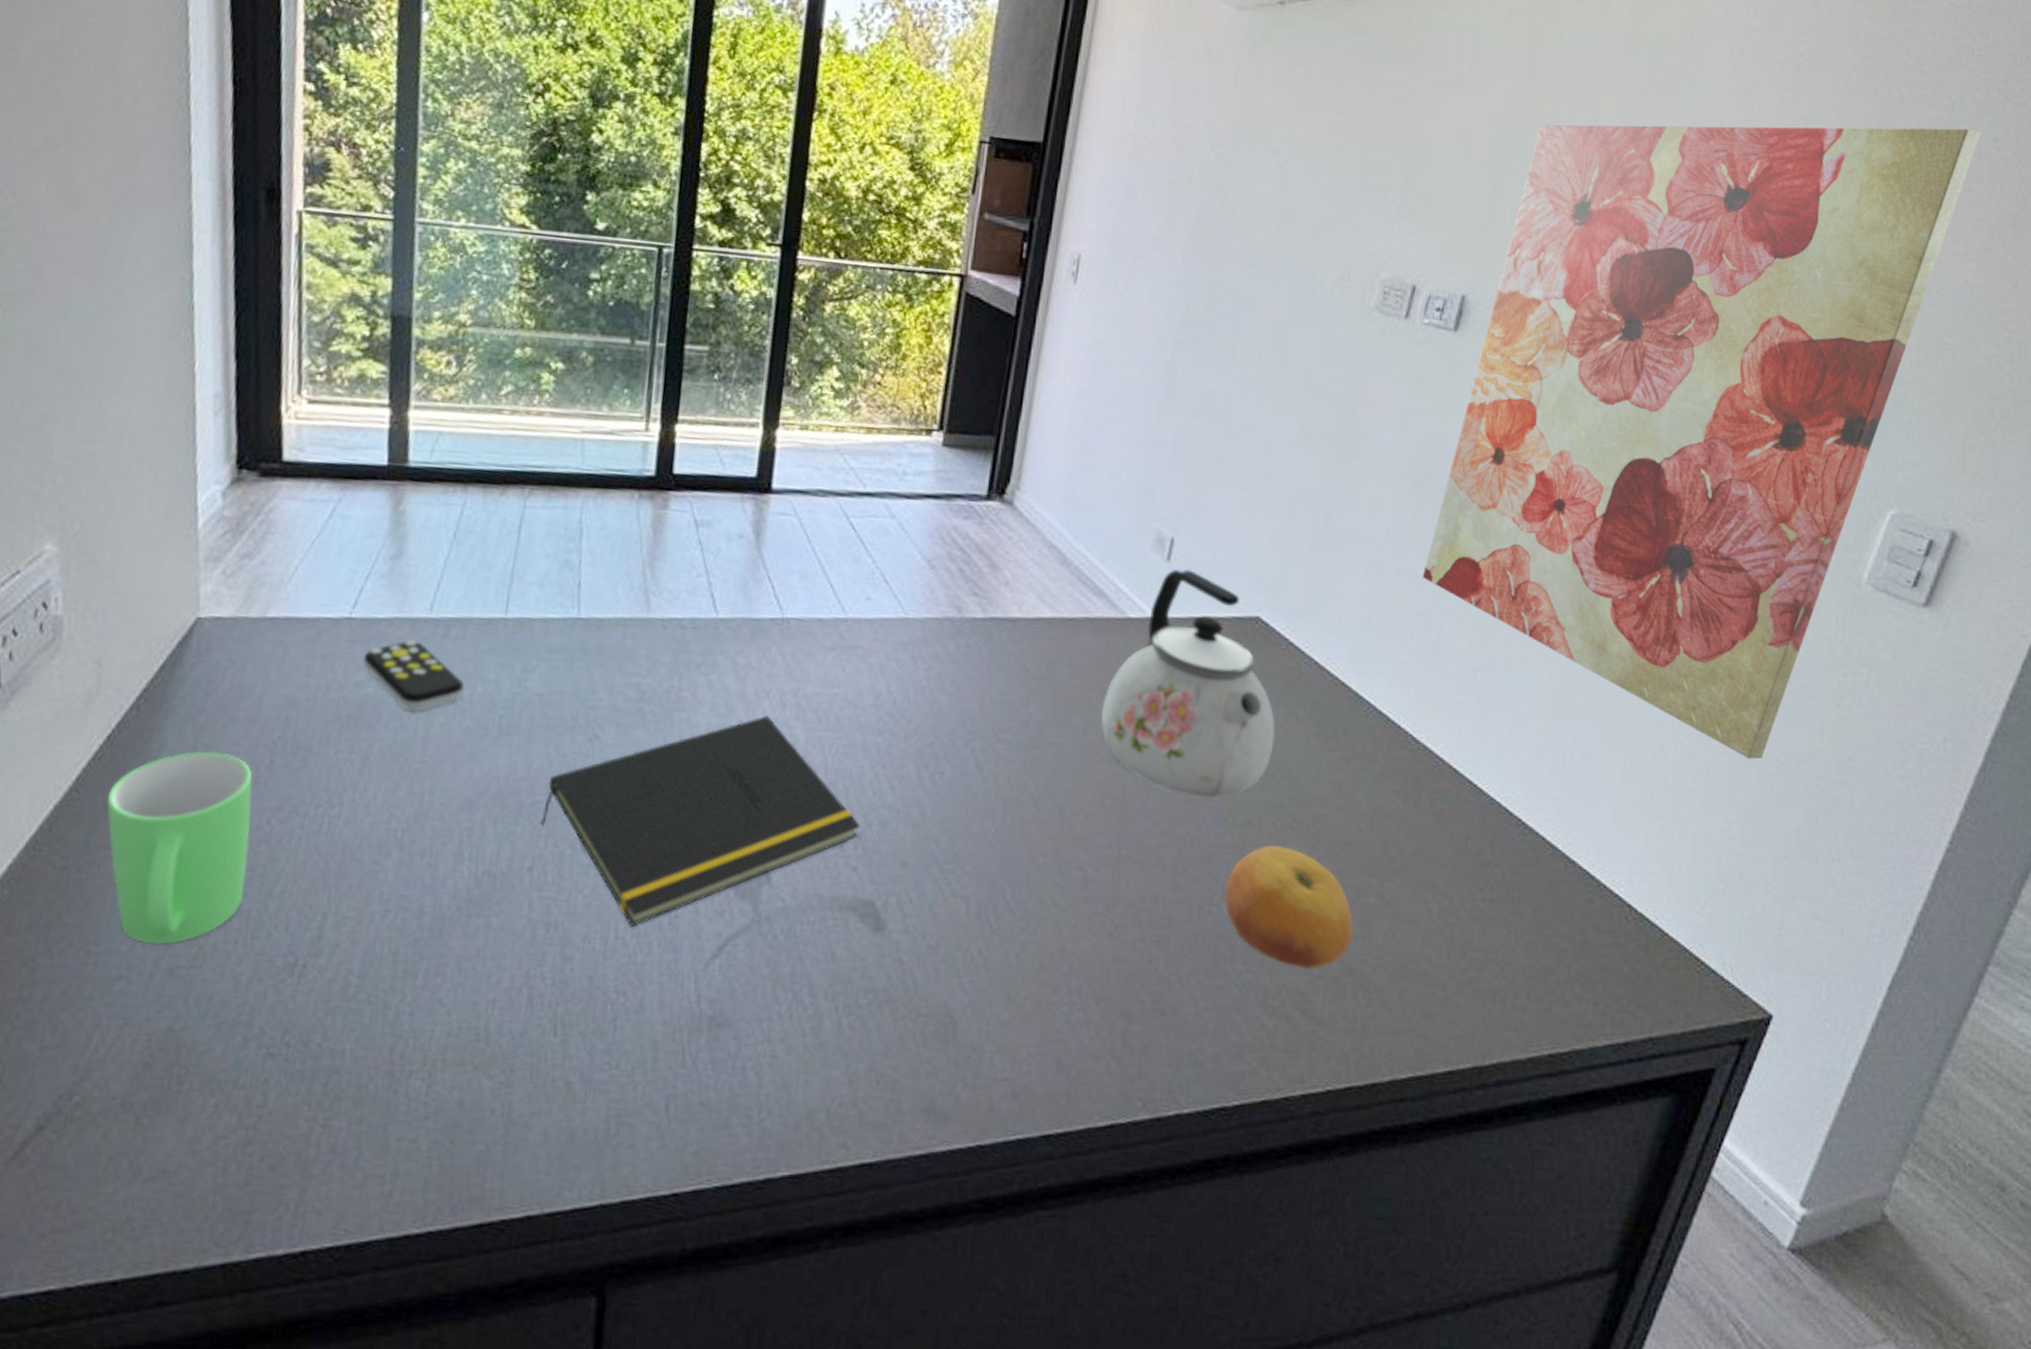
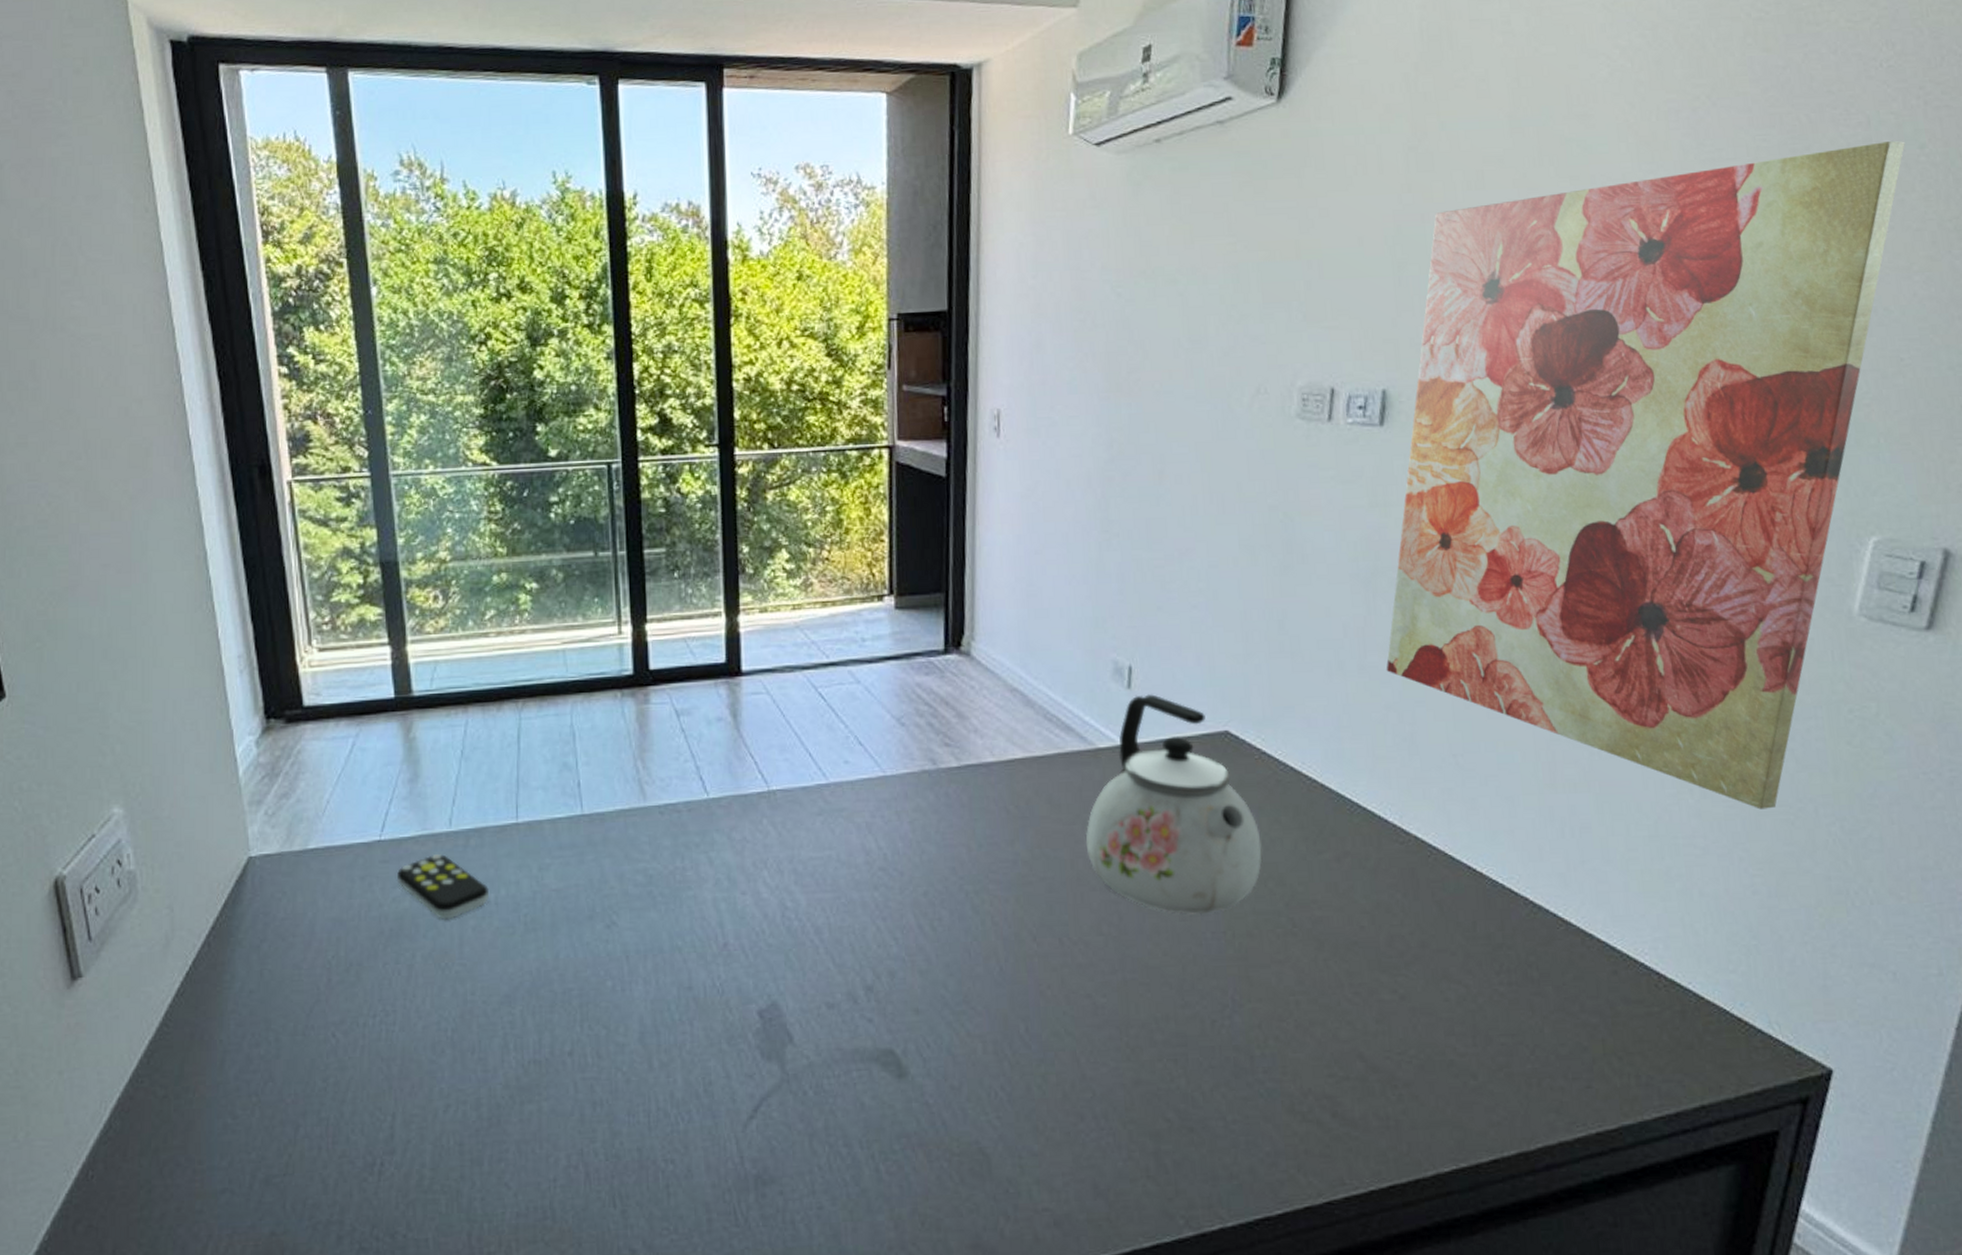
mug: present [106,752,253,944] -> none [192,976,321,1158]
notepad: present [539,715,861,926] -> none [573,884,870,1097]
fruit: present [1224,845,1353,970] -> none [1235,952,1372,1073]

